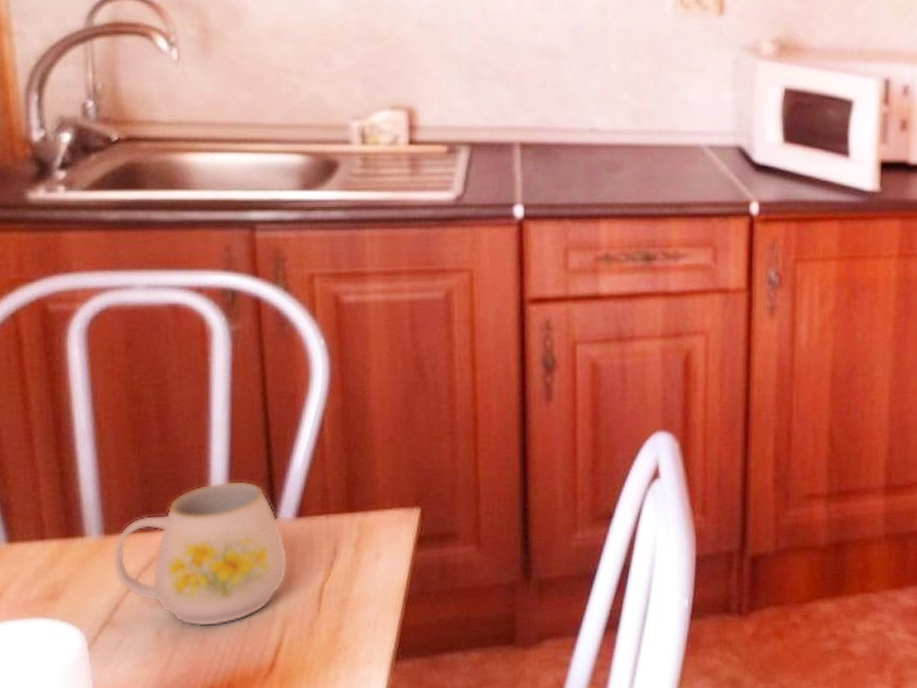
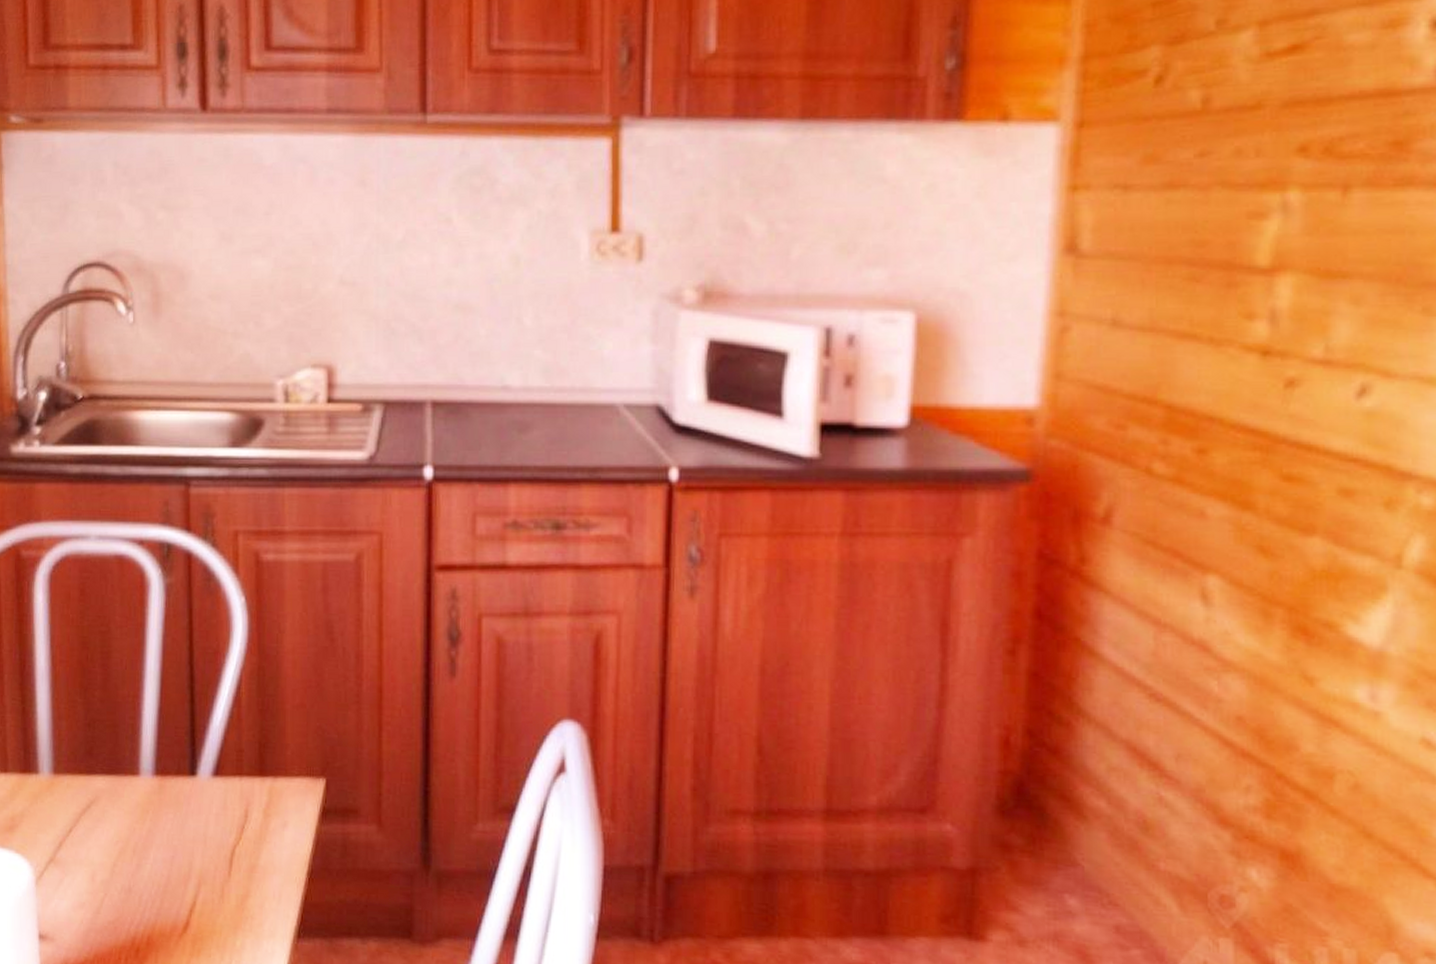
mug: present [113,481,288,627] -> none [59,732,205,877]

